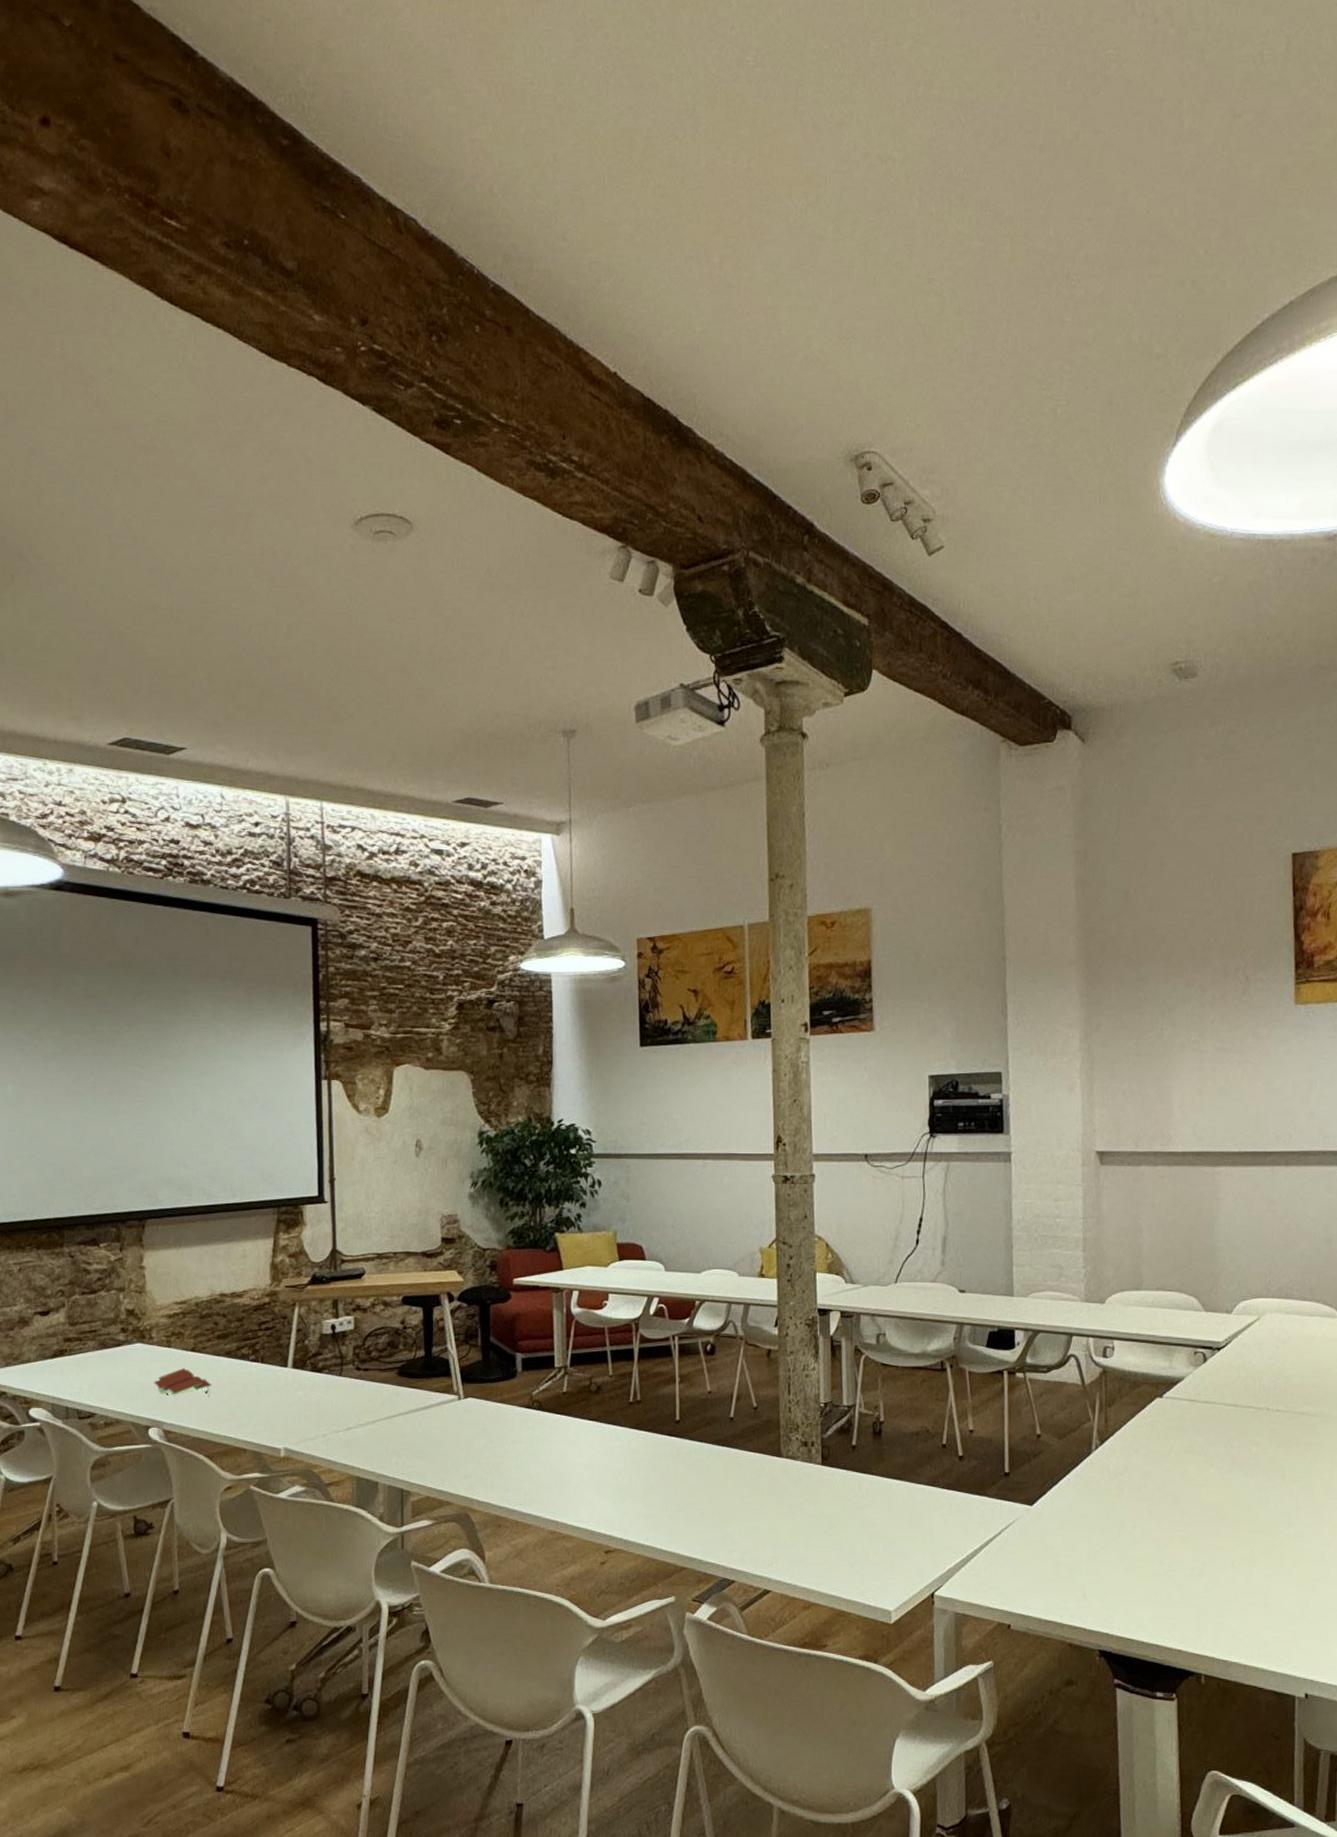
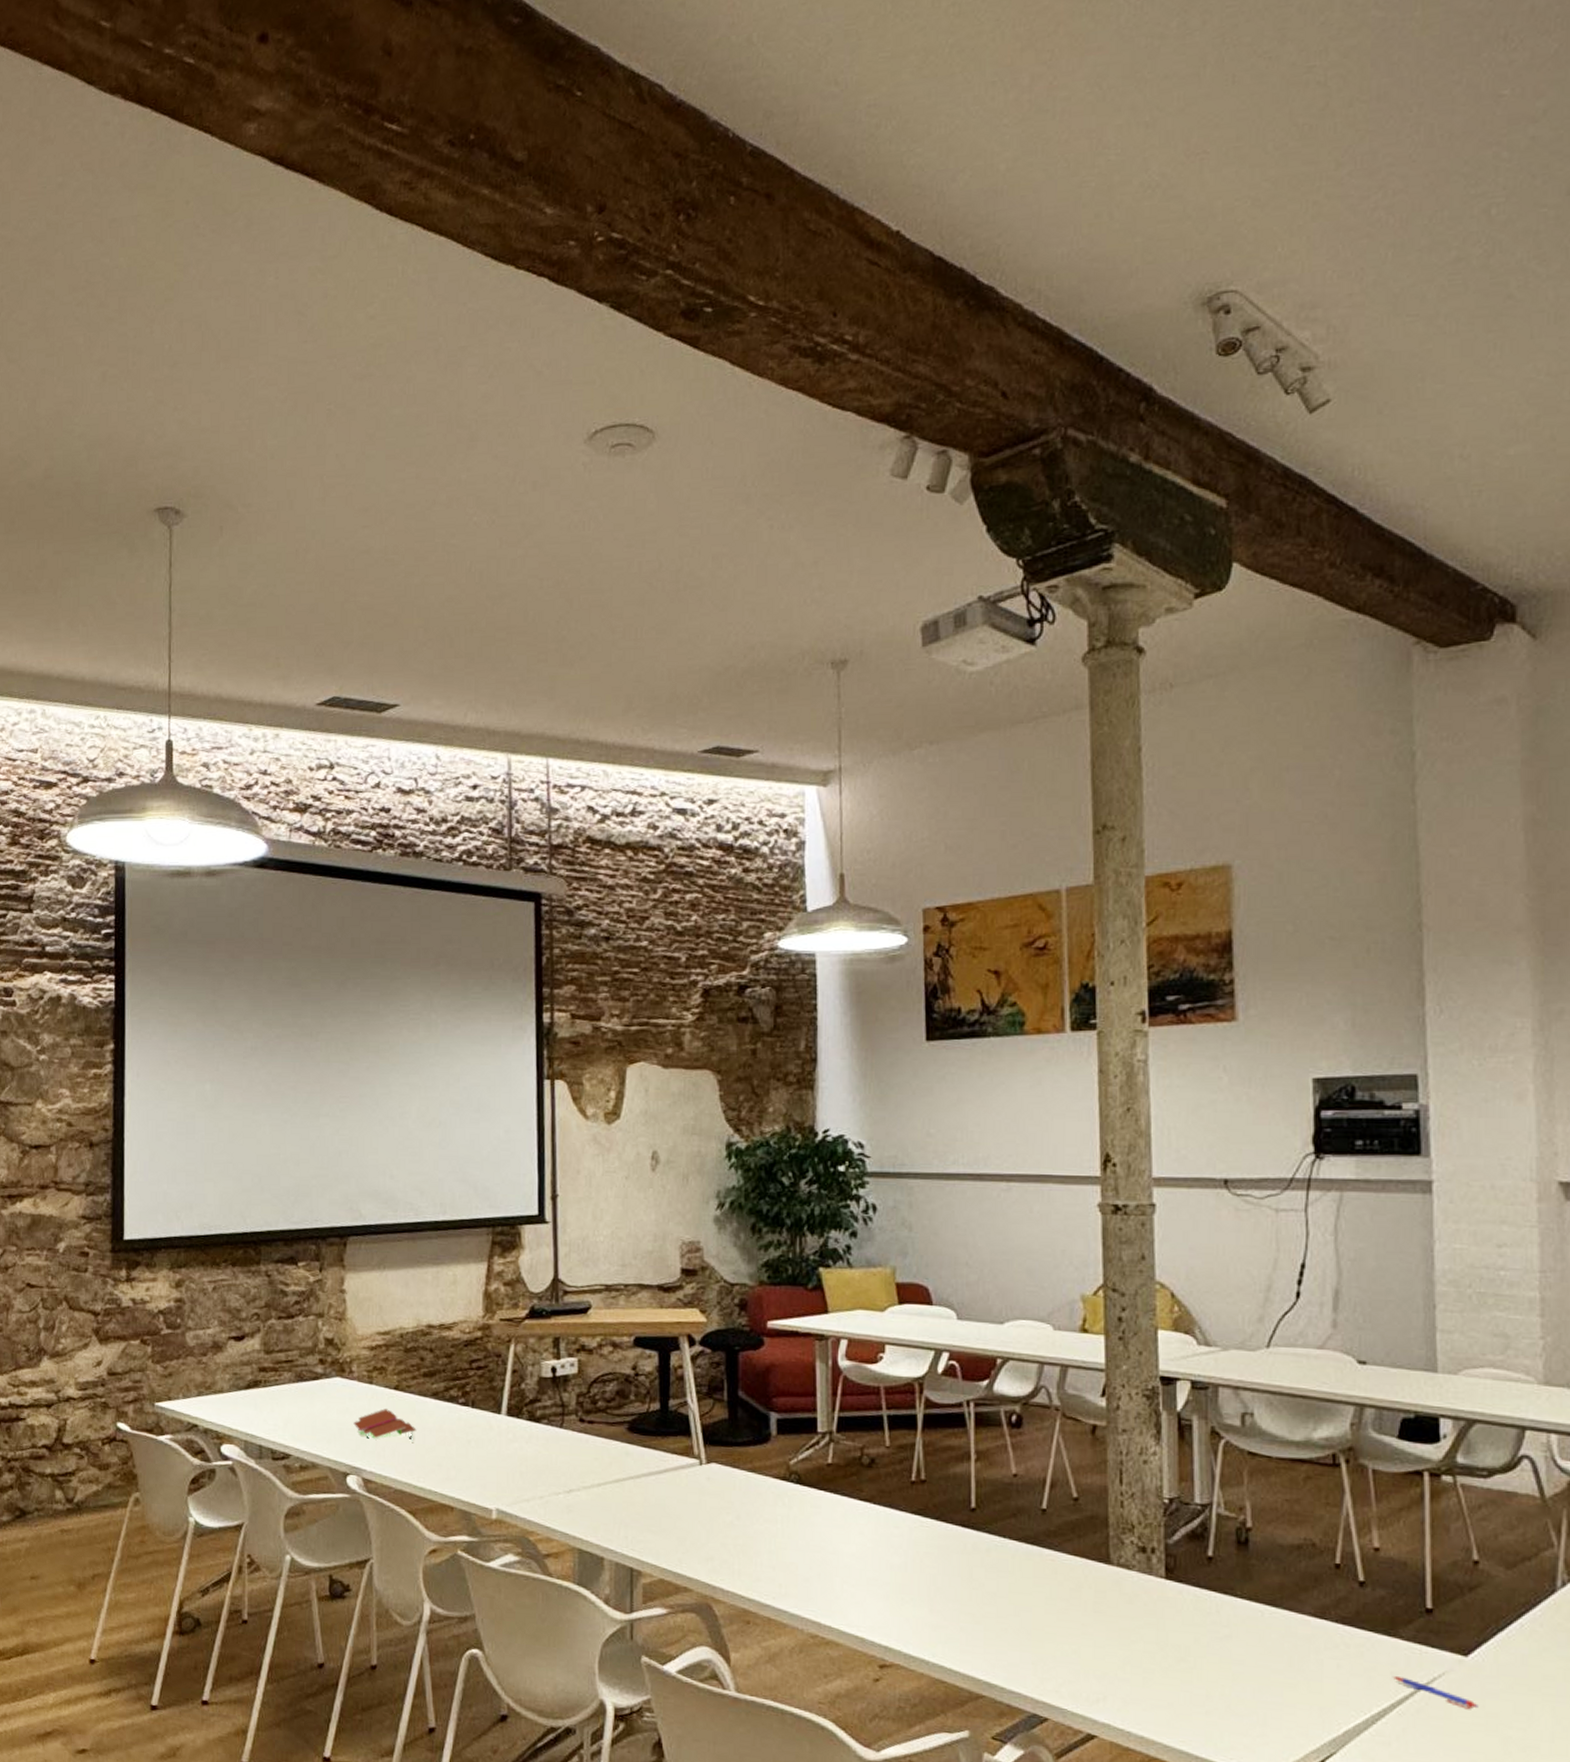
pen: none [981,1525,1039,1545] -> present [1392,1676,1478,1710]

